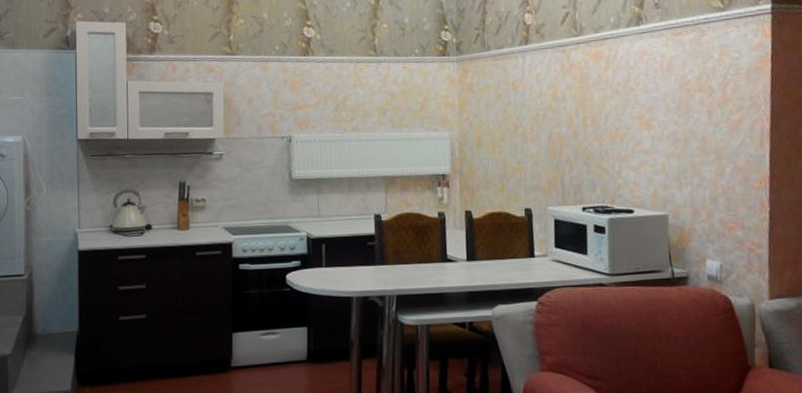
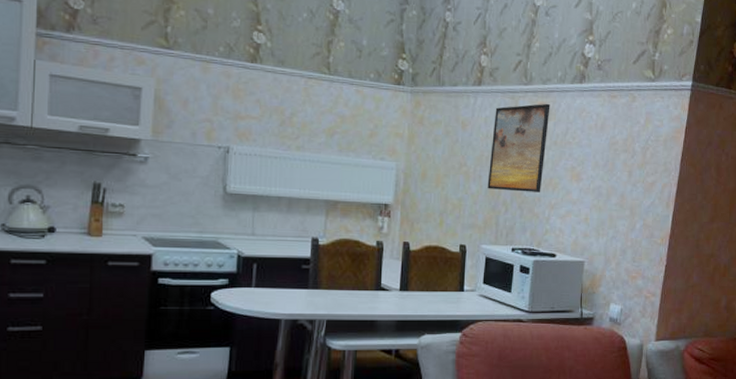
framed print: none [546,51,608,148] -> present [487,103,550,192]

